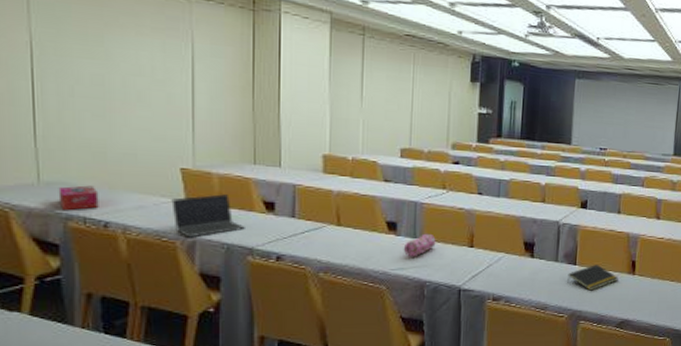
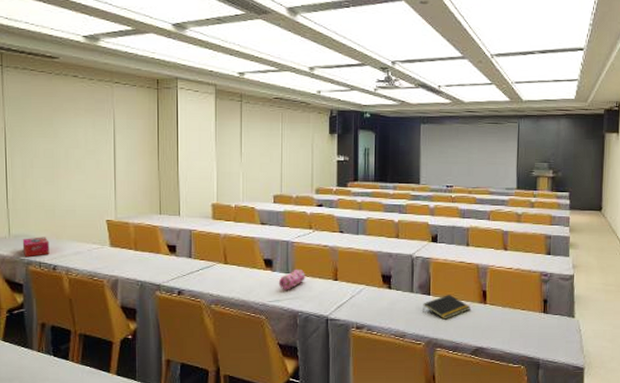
laptop computer: present [171,194,245,238] -> none [100,240,154,277]

